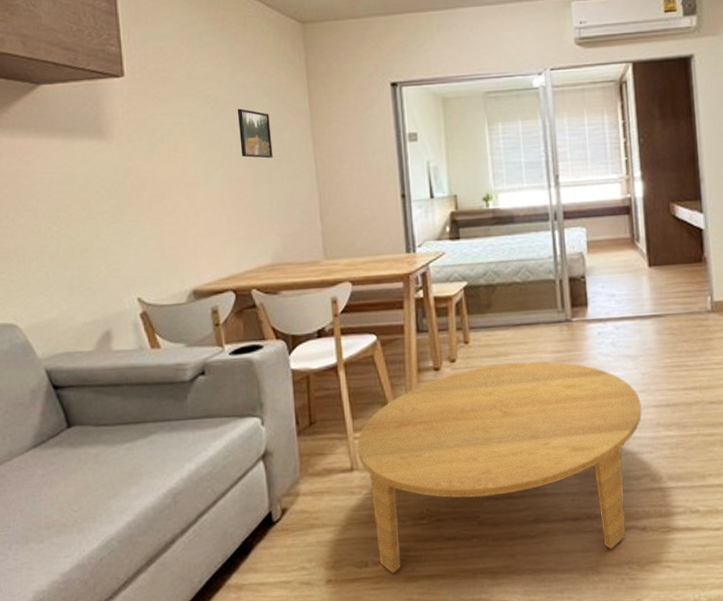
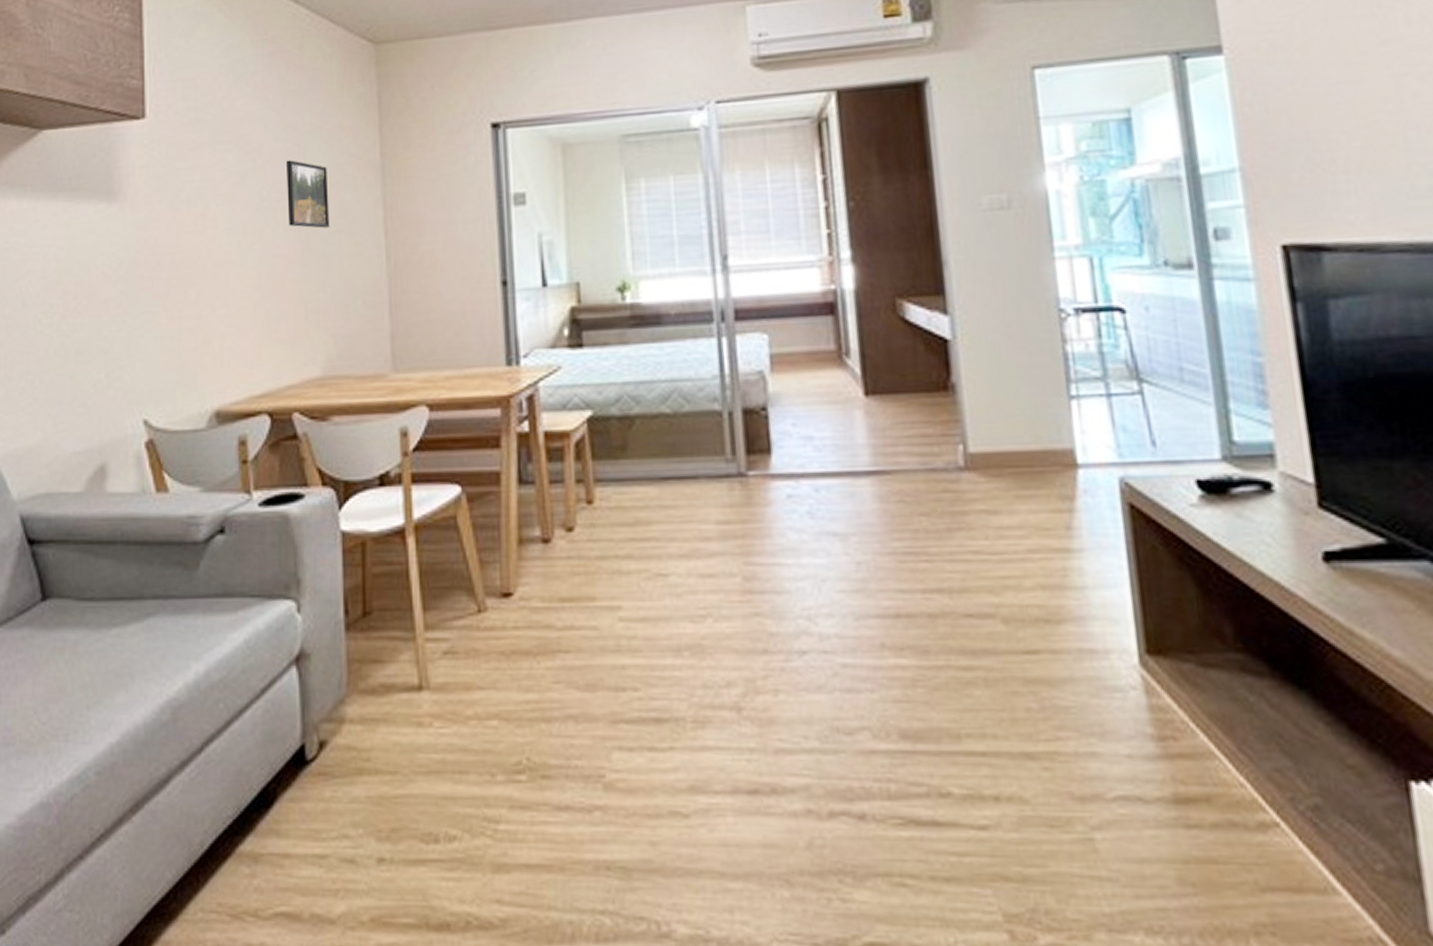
coffee table: present [357,361,643,573] -> none [429,536,858,857]

